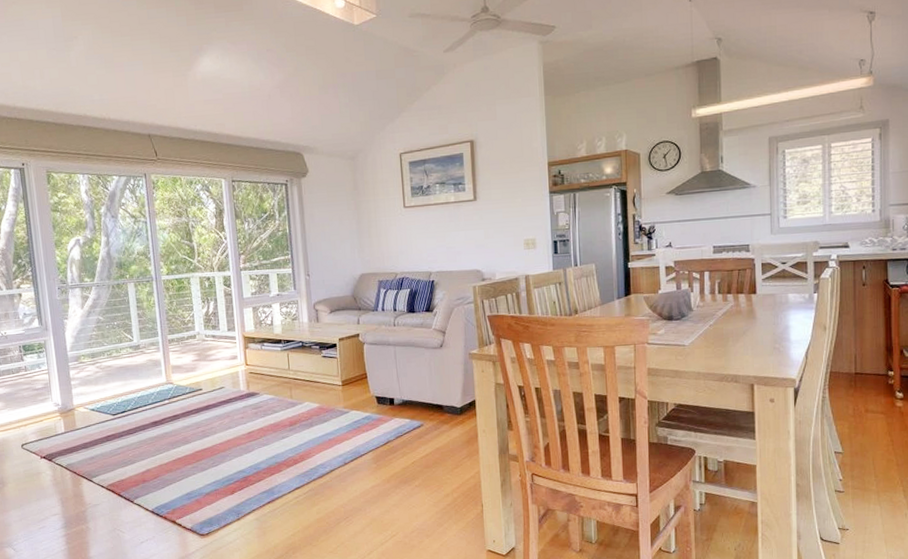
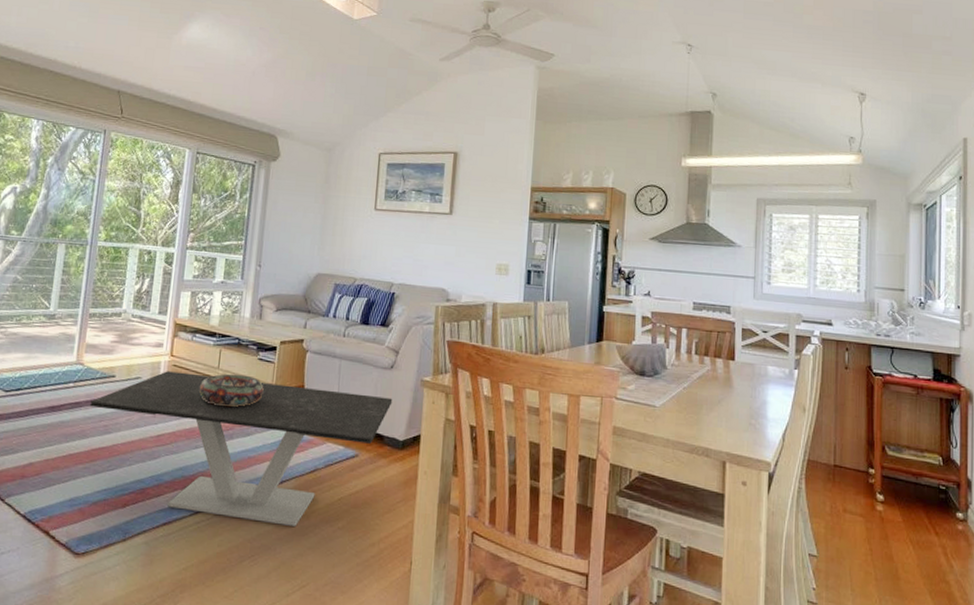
coffee table: none [186,372,446,490] -> present [90,371,393,526]
decorative bowl: none [275,372,332,402] -> present [199,373,264,407]

